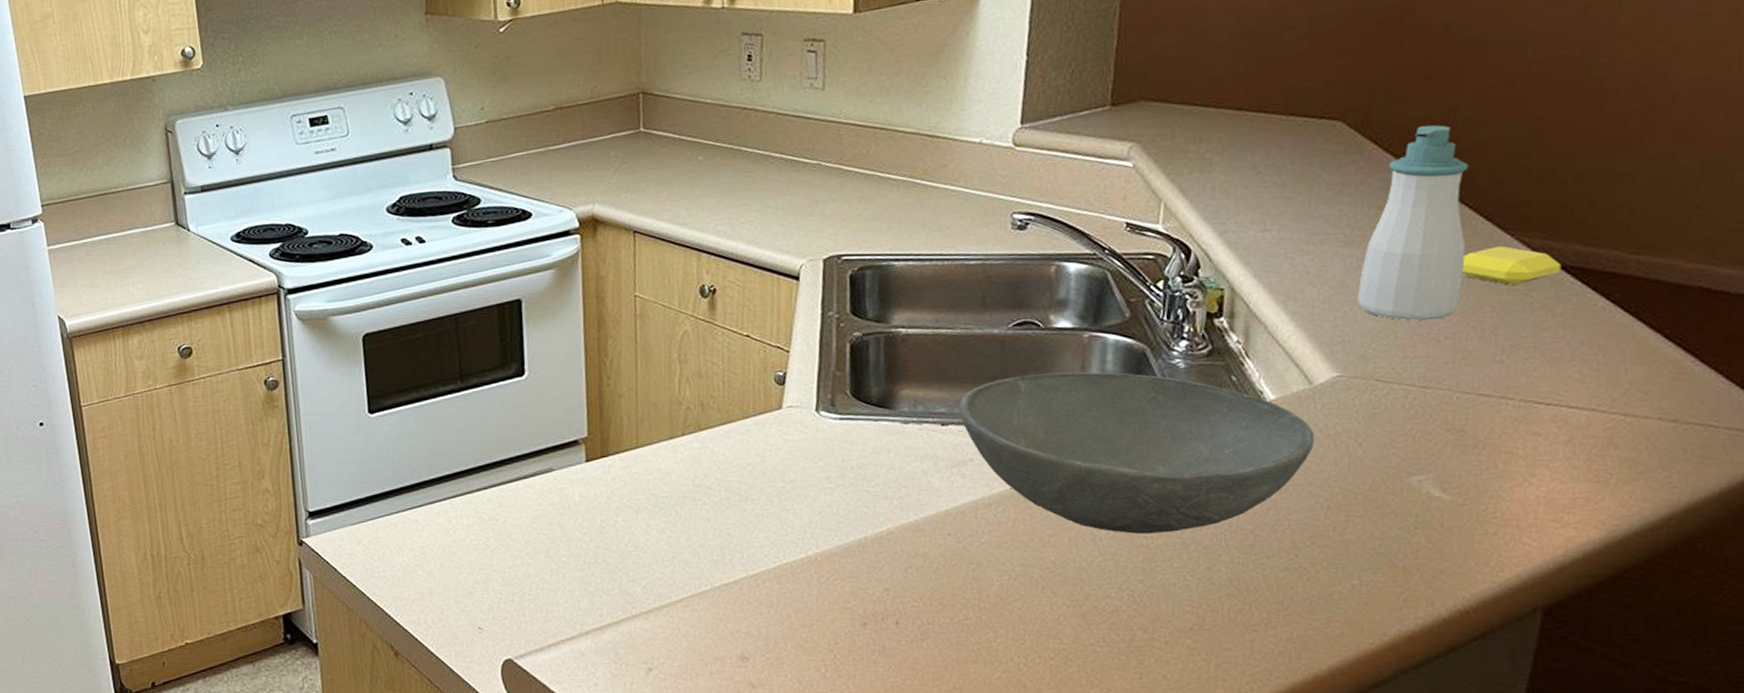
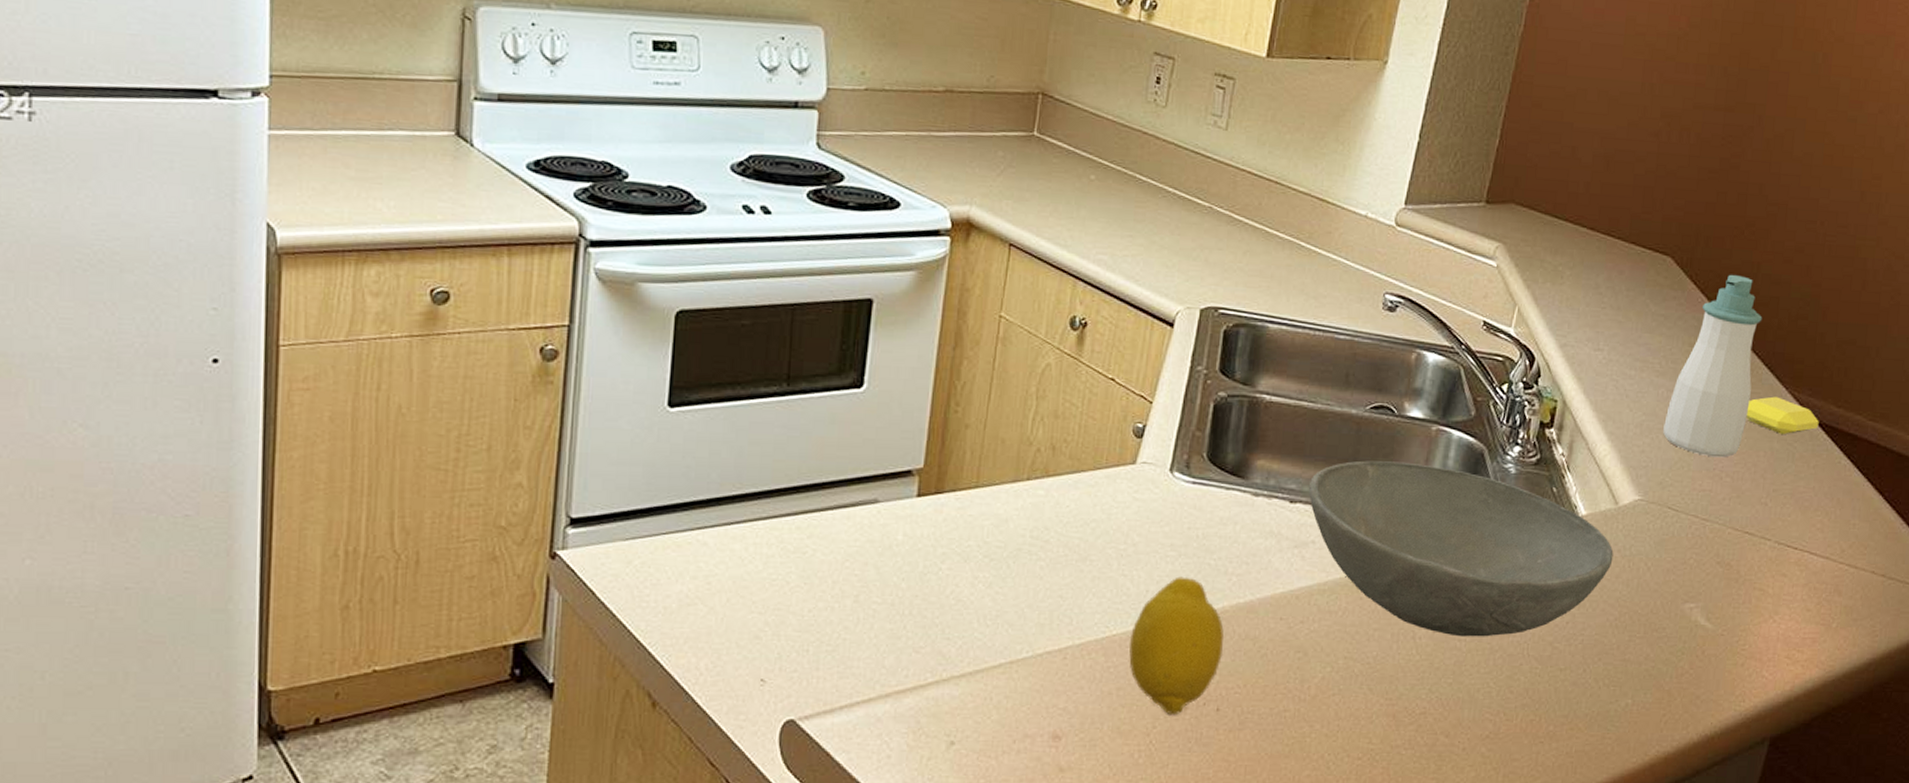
fruit: none [801,505,894,632] -> present [1129,576,1224,715]

